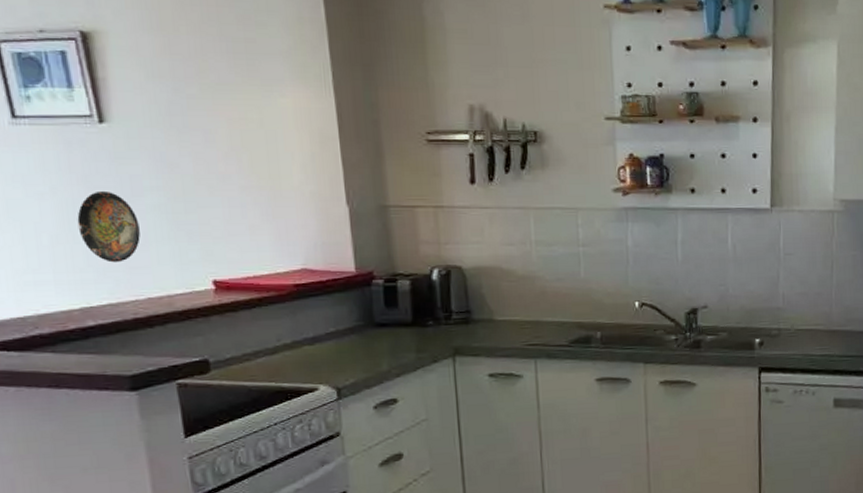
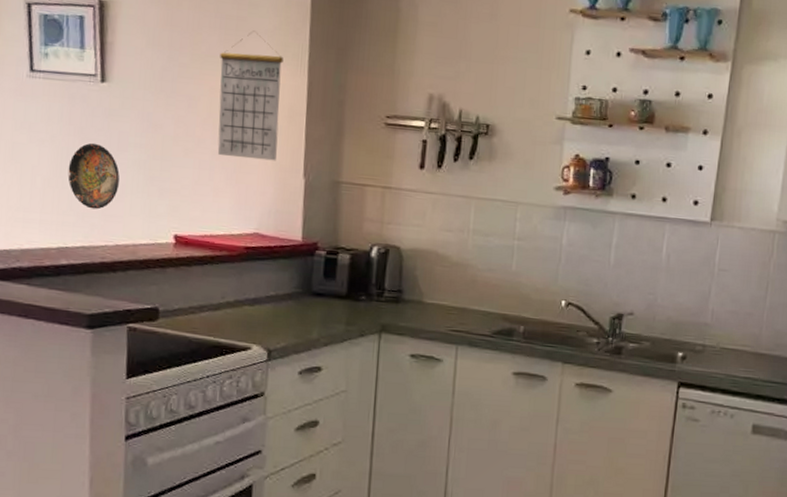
calendar: none [232,52,314,191] -> present [217,30,283,161]

